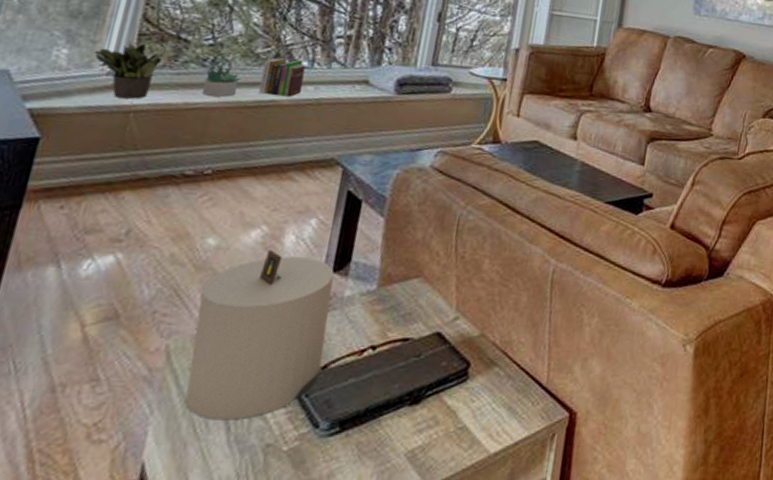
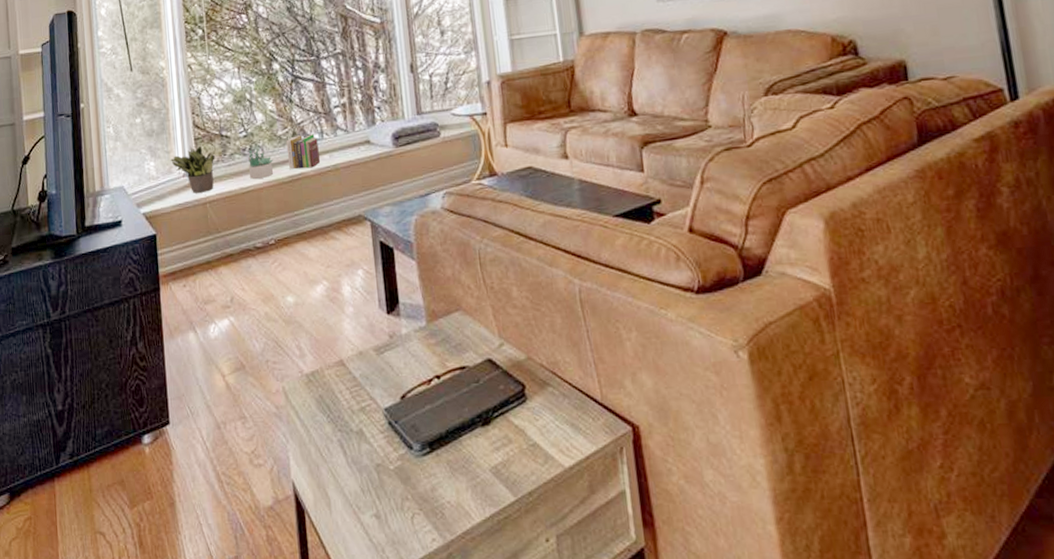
candle: present [185,250,334,420] -> none [294,300,401,446]

